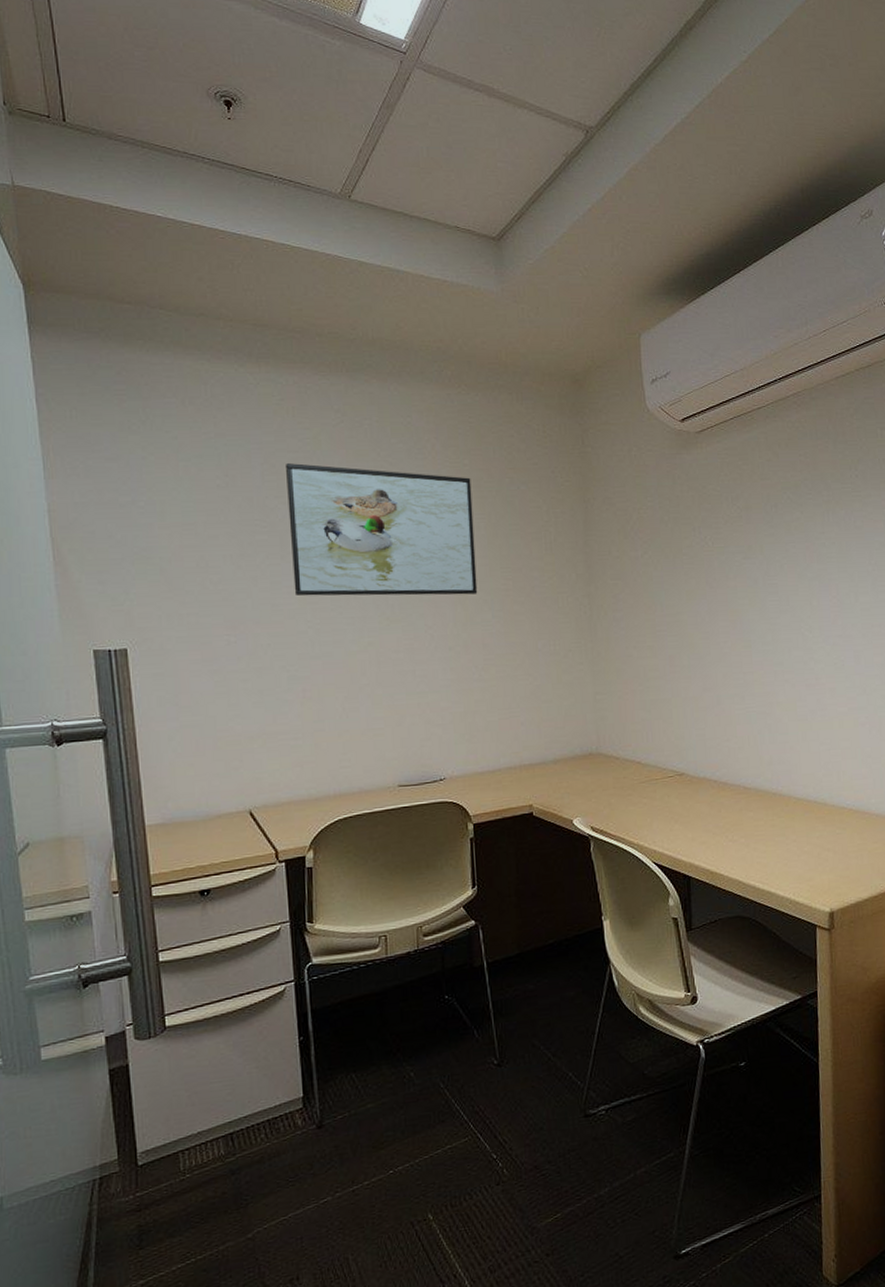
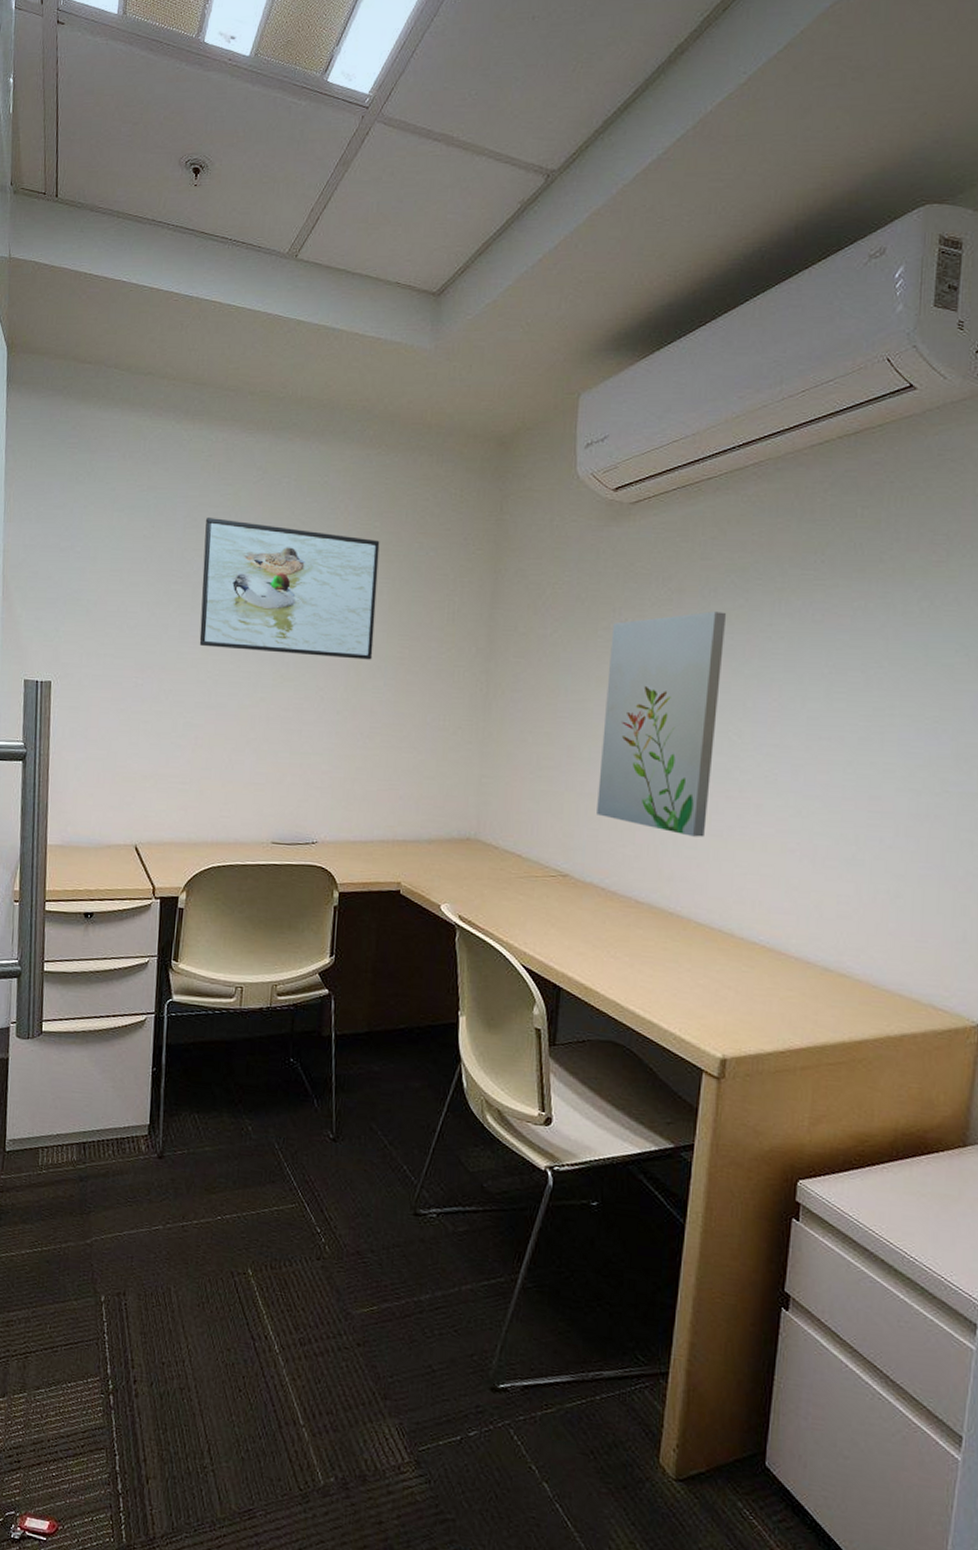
wall art: none [694,524,793,724] -> present [597,611,727,837]

